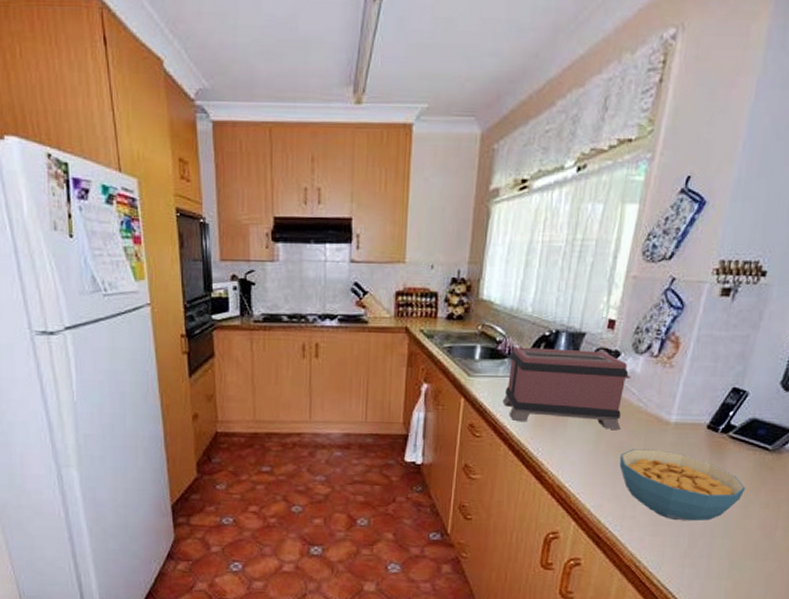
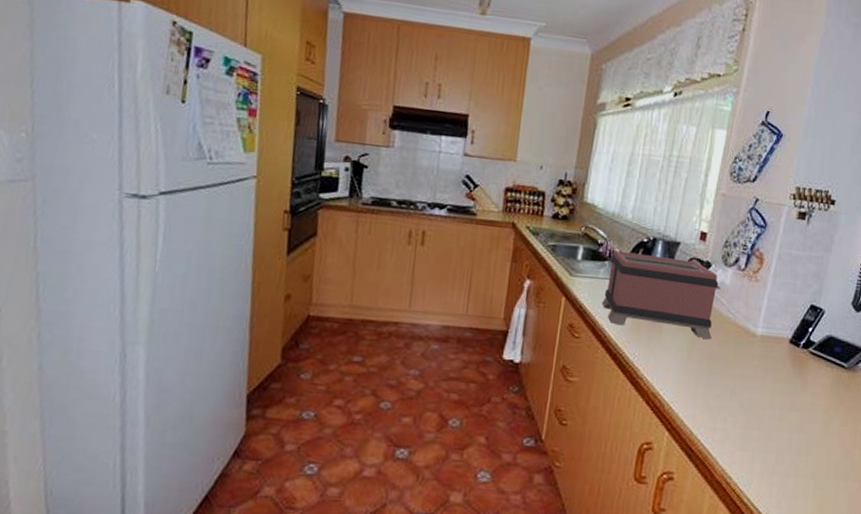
cereal bowl: present [619,449,746,521] -> none [711,359,826,437]

